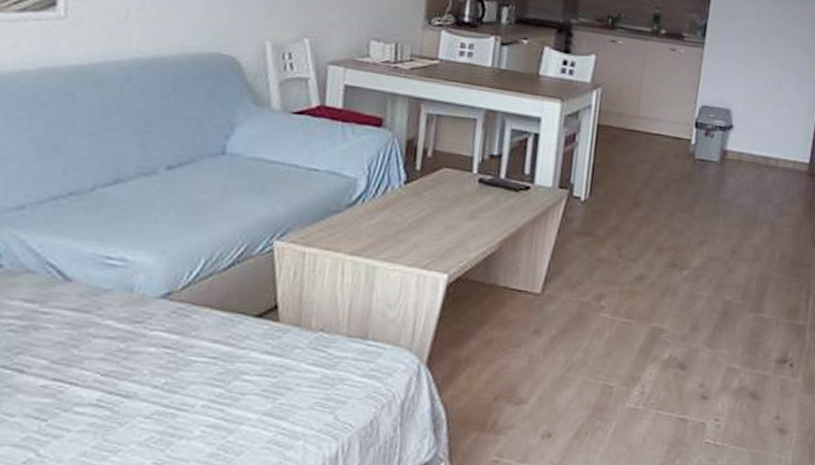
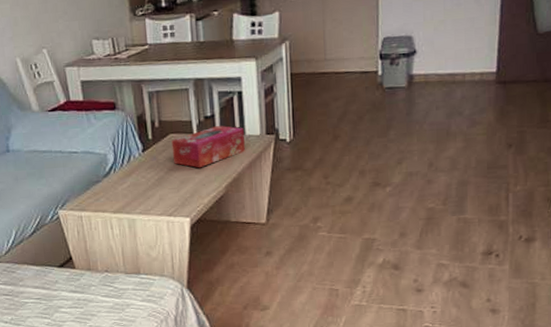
tissue box: none [441,168,534,215] -> present [171,126,245,168]

